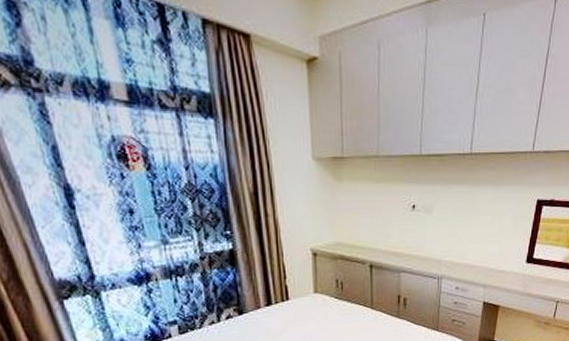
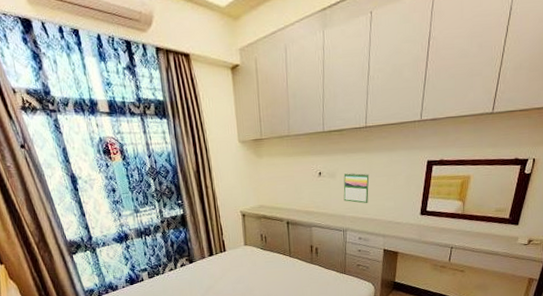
calendar: none [440,207,472,246] -> present [343,172,370,203]

